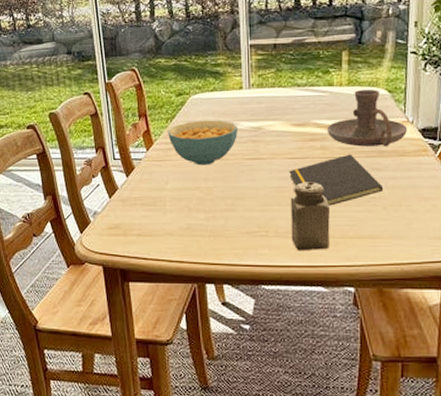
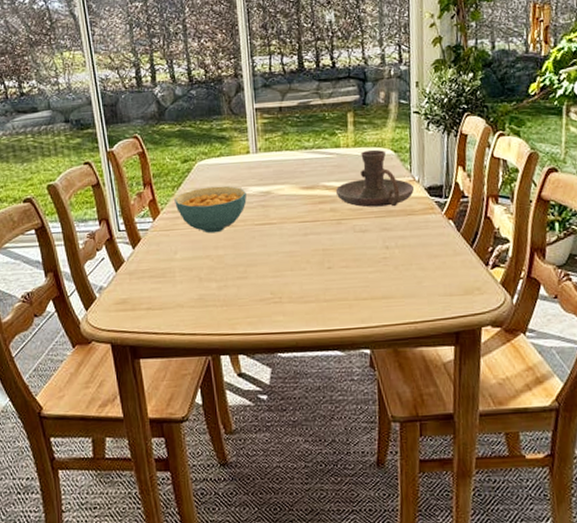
notepad: present [289,154,384,206] -> none [300,215,394,268]
salt shaker: present [290,182,330,251] -> none [302,244,344,316]

